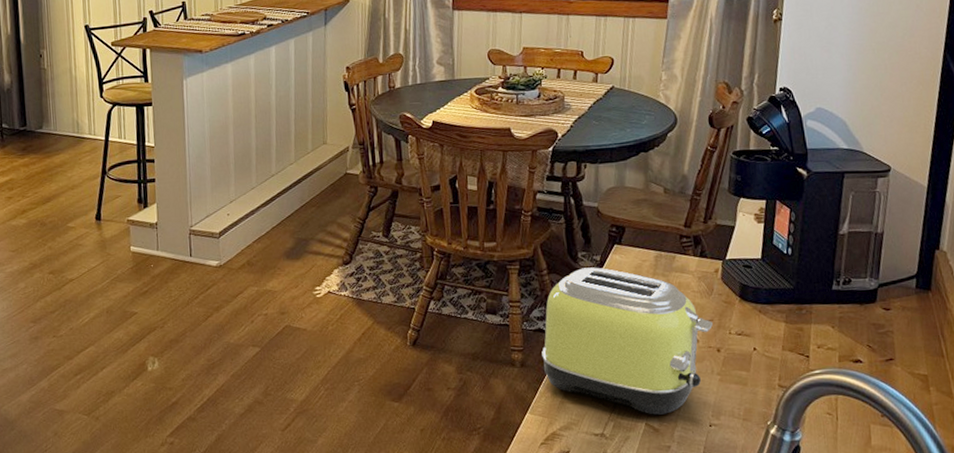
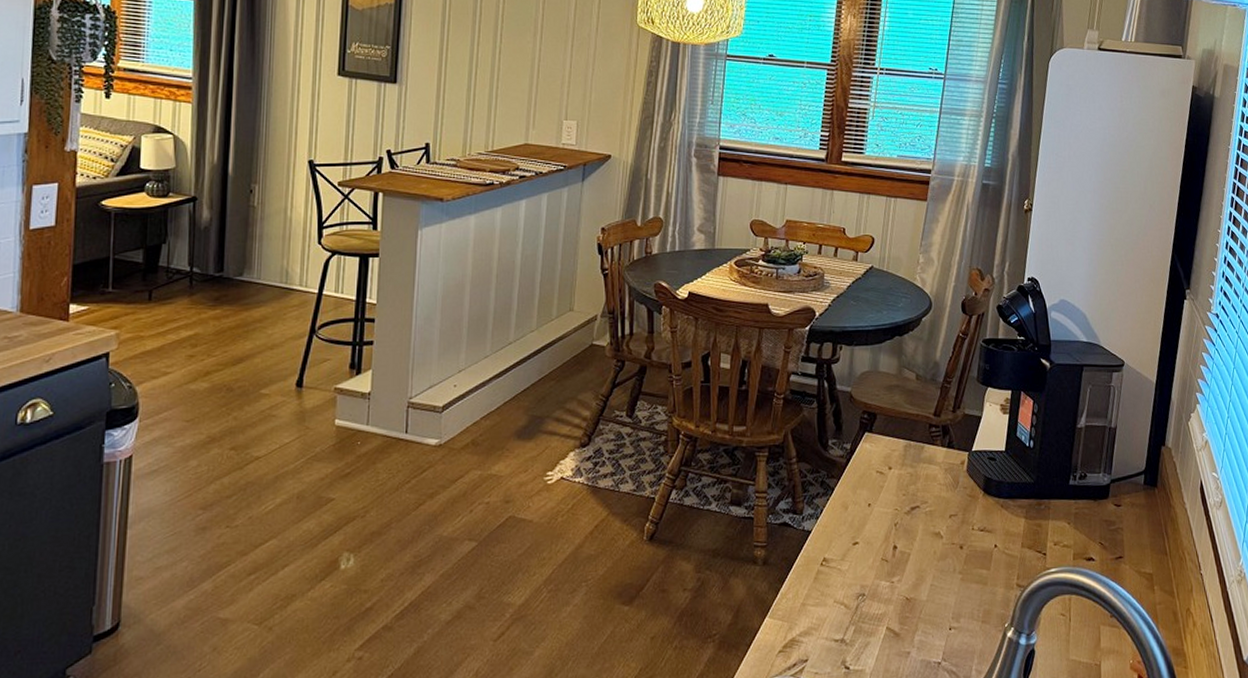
toaster: present [542,267,713,415] -> none [786,456,957,618]

